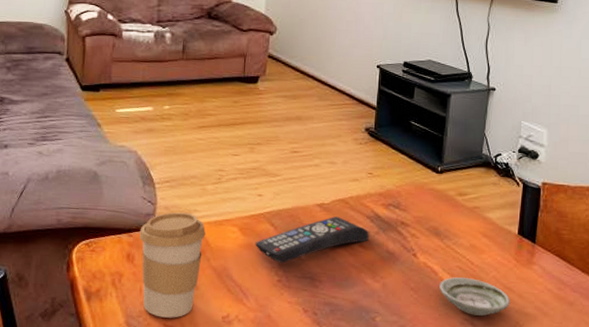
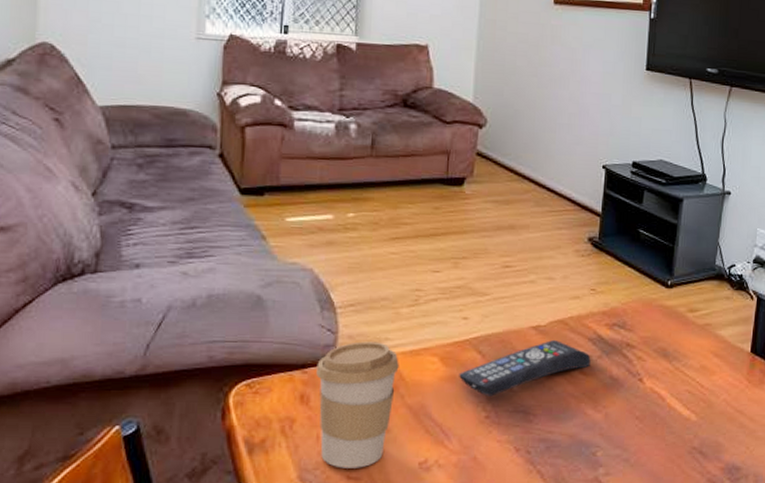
saucer: present [439,277,511,316] -> none [667,403,741,443]

